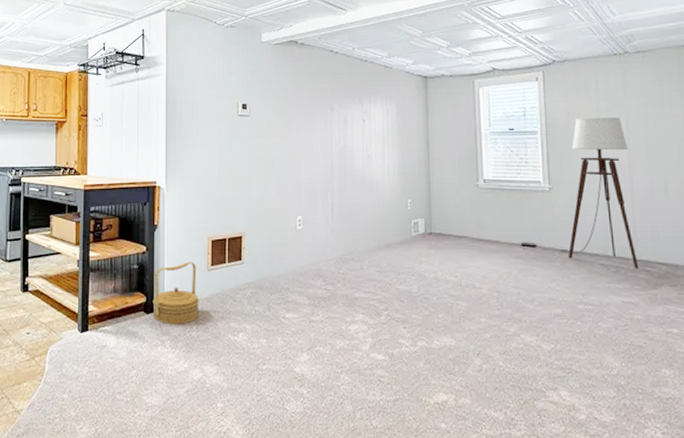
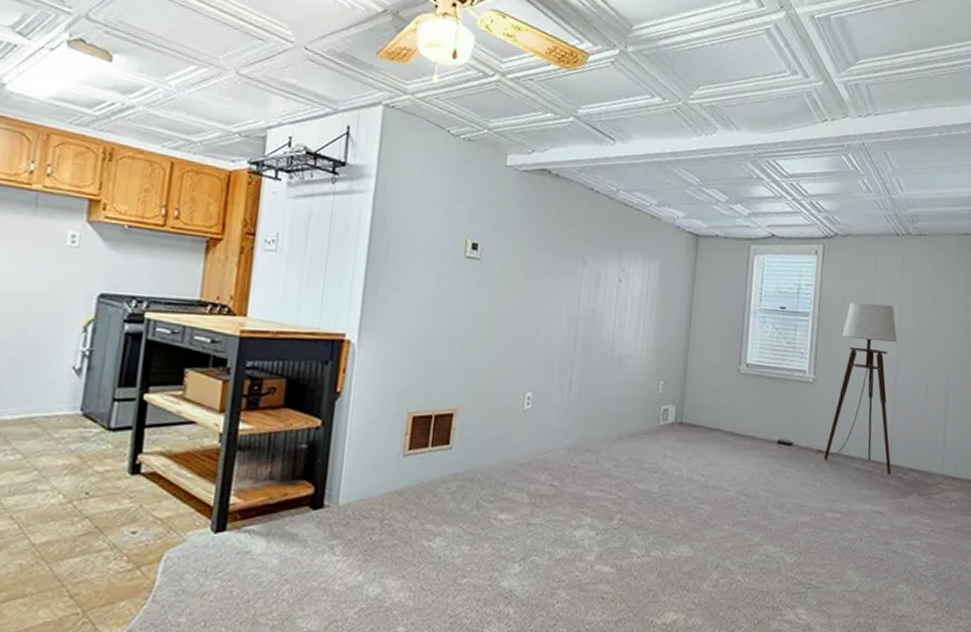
basket: present [152,262,199,325] -> none [322,443,389,525]

